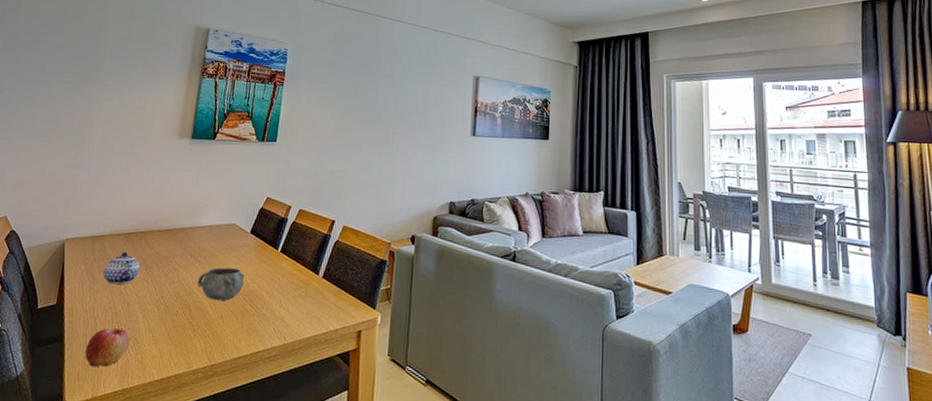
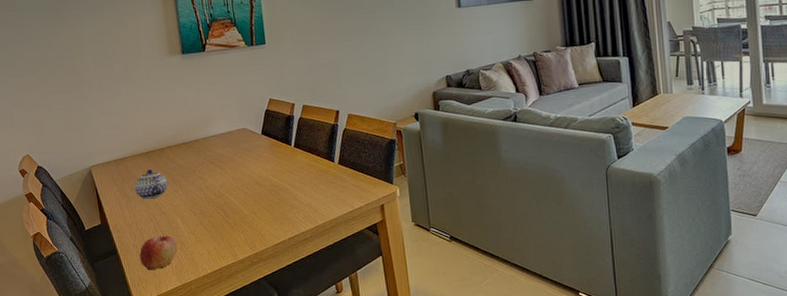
decorative bowl: present [197,267,244,301] -> none [223,168,267,199]

